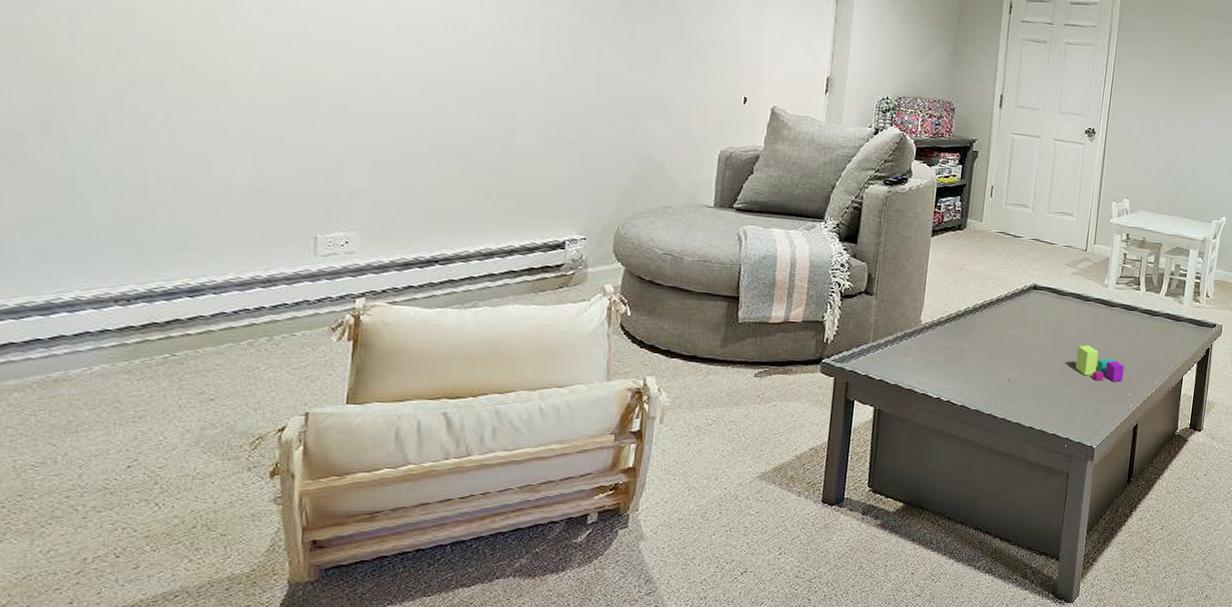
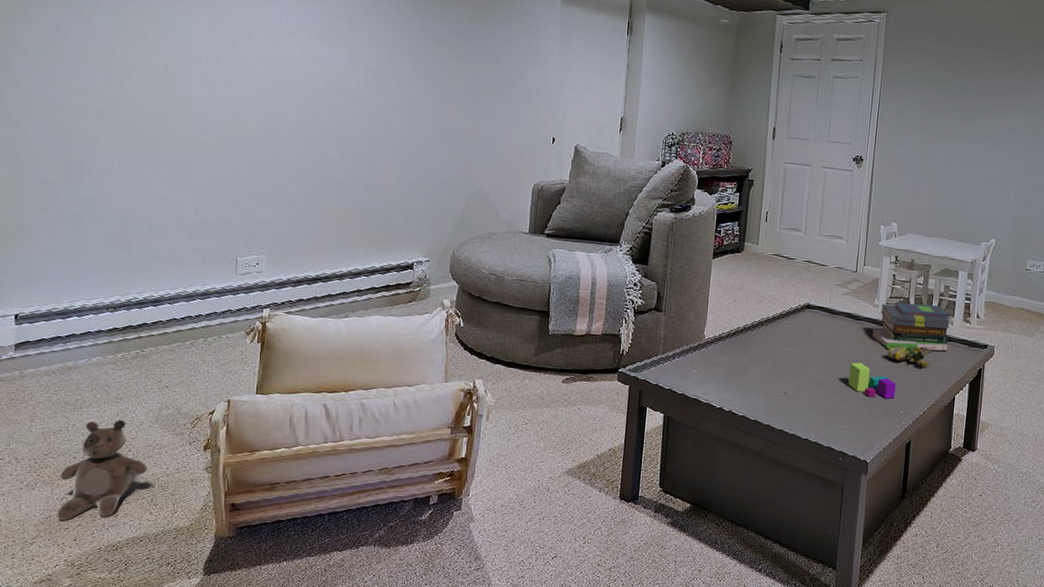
stuffed animal: none [39,444,184,579] -> present [56,419,148,521]
books: none [1101,282,1180,333] -> present [872,302,950,353]
toy dinosaur: none [1116,327,1161,350] -> present [887,346,932,369]

